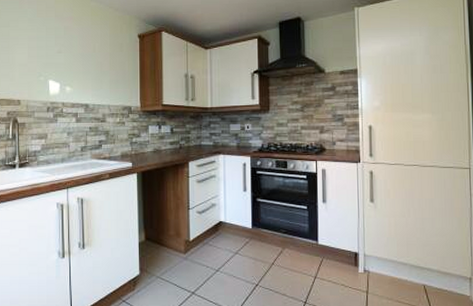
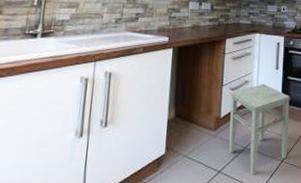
stool: none [198,207,262,298] -> present [228,84,291,175]

